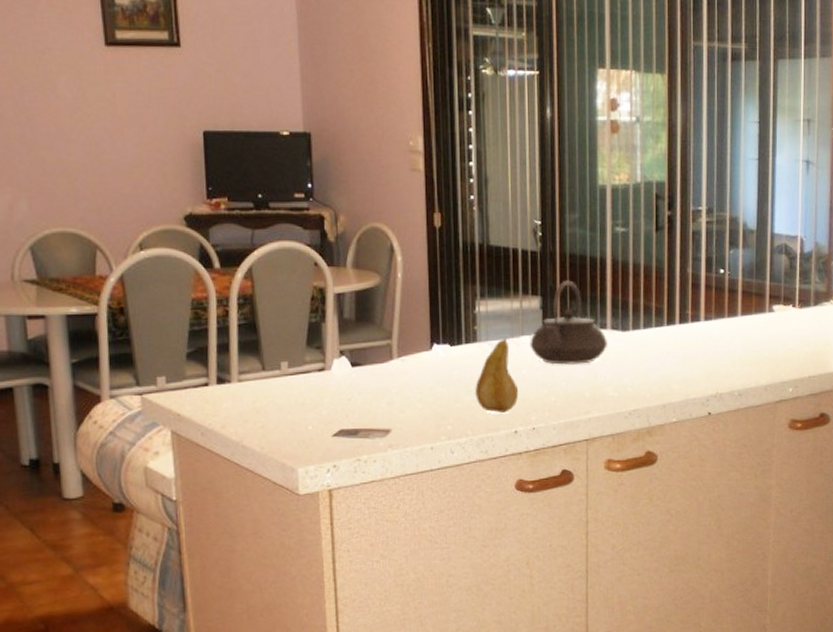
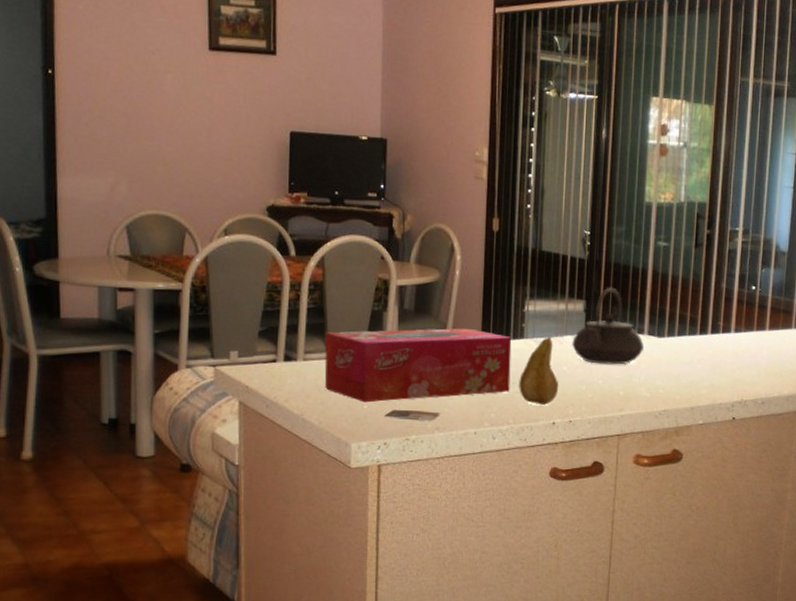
tissue box: none [260,335,466,423] -> present [324,328,512,403]

